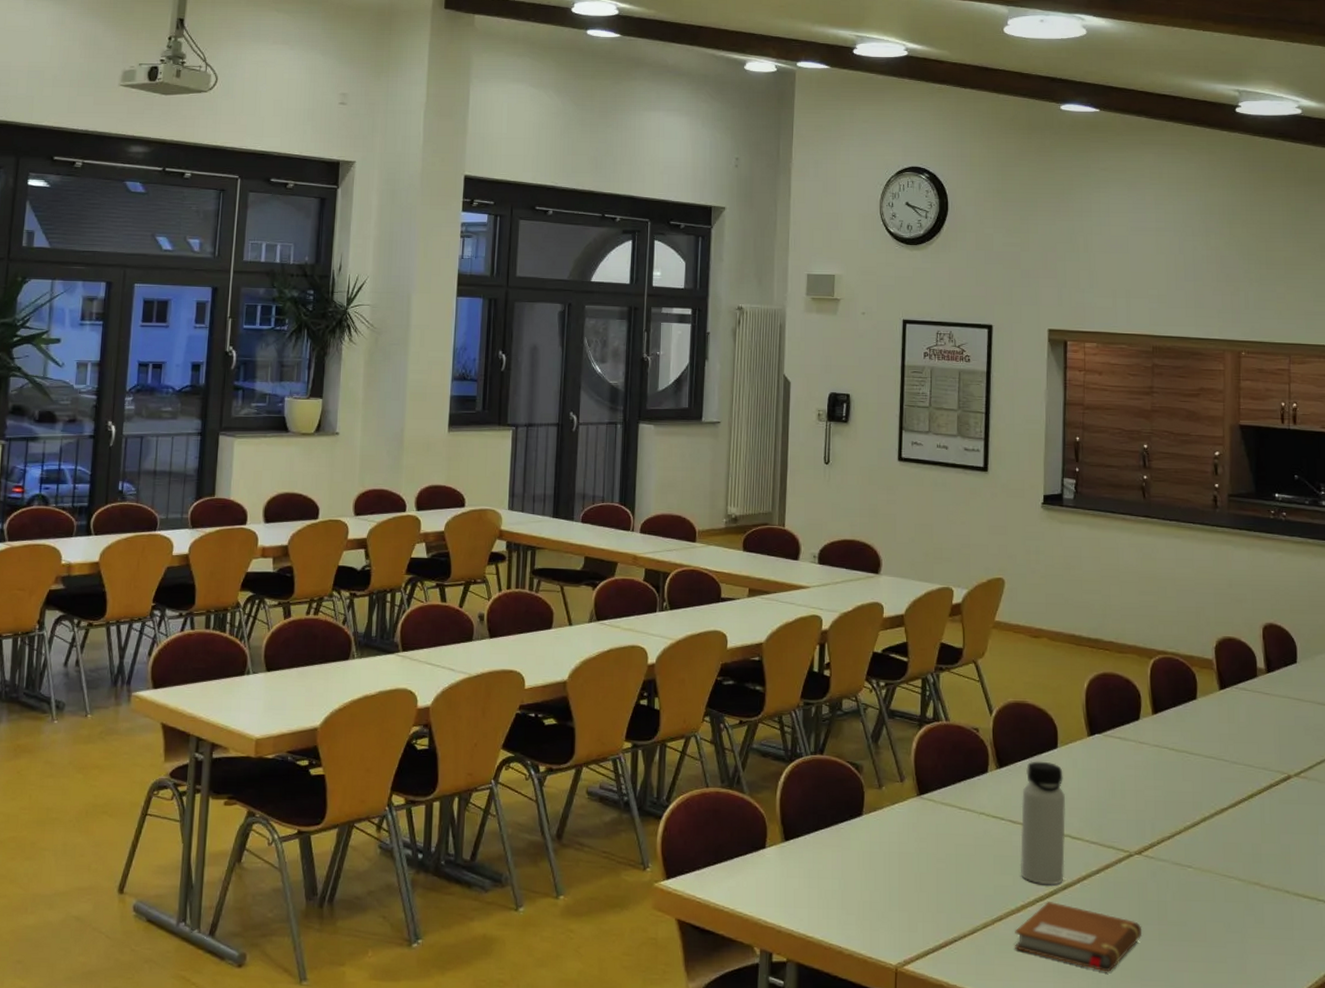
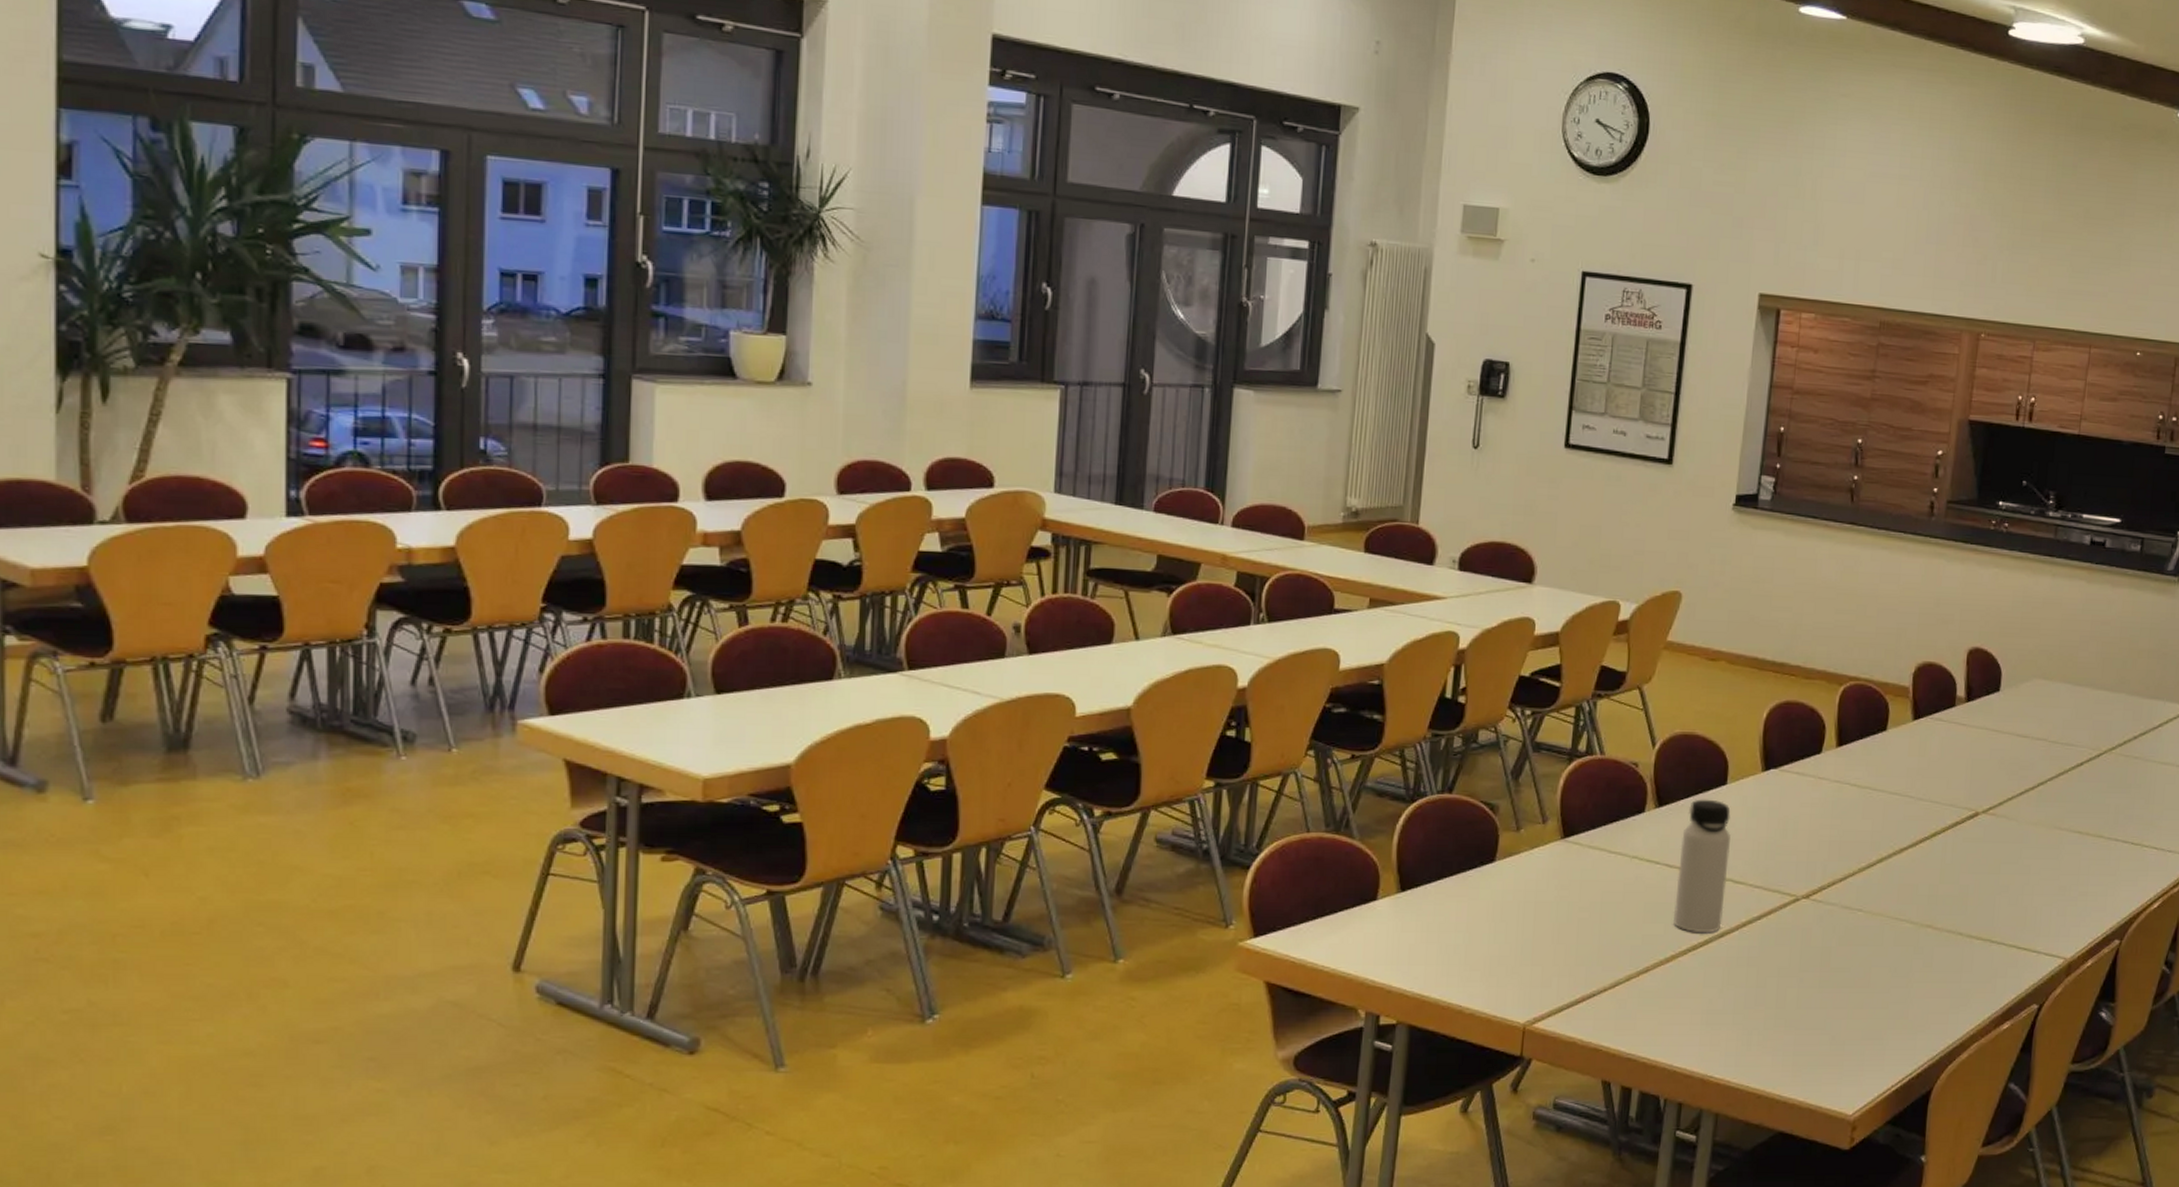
notebook: present [1014,902,1143,972] -> none [1659,951,1802,1023]

